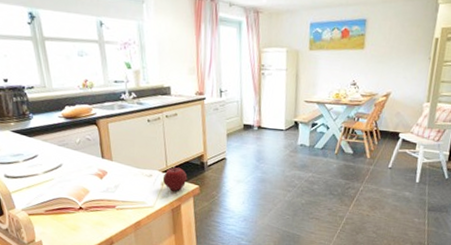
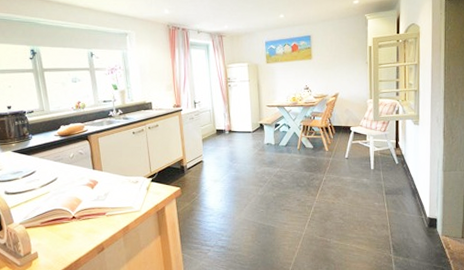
apple: present [162,167,188,191] -> none [147,173,170,195]

